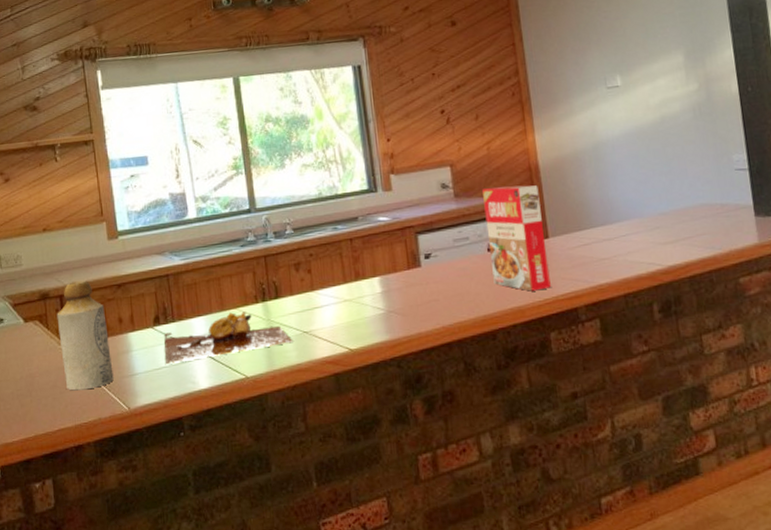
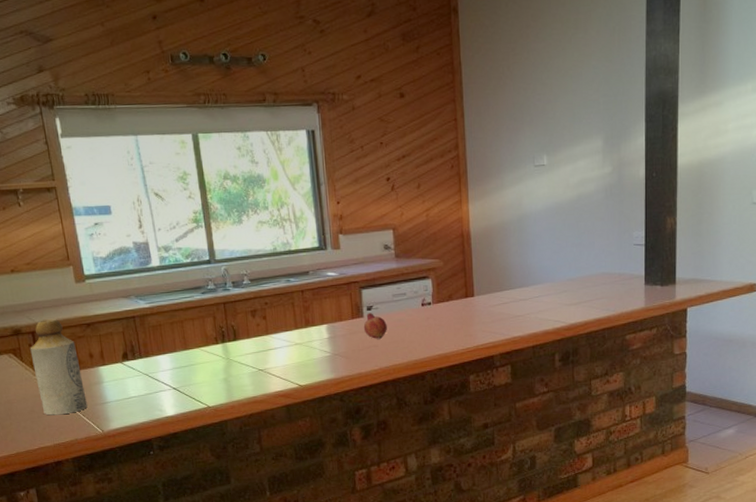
cutting board: present [164,311,293,364] -> none [132,351,250,394]
fruit: none [421,262,449,292] -> present [363,313,387,339]
cereal box: present [482,184,551,291] -> none [420,249,473,341]

